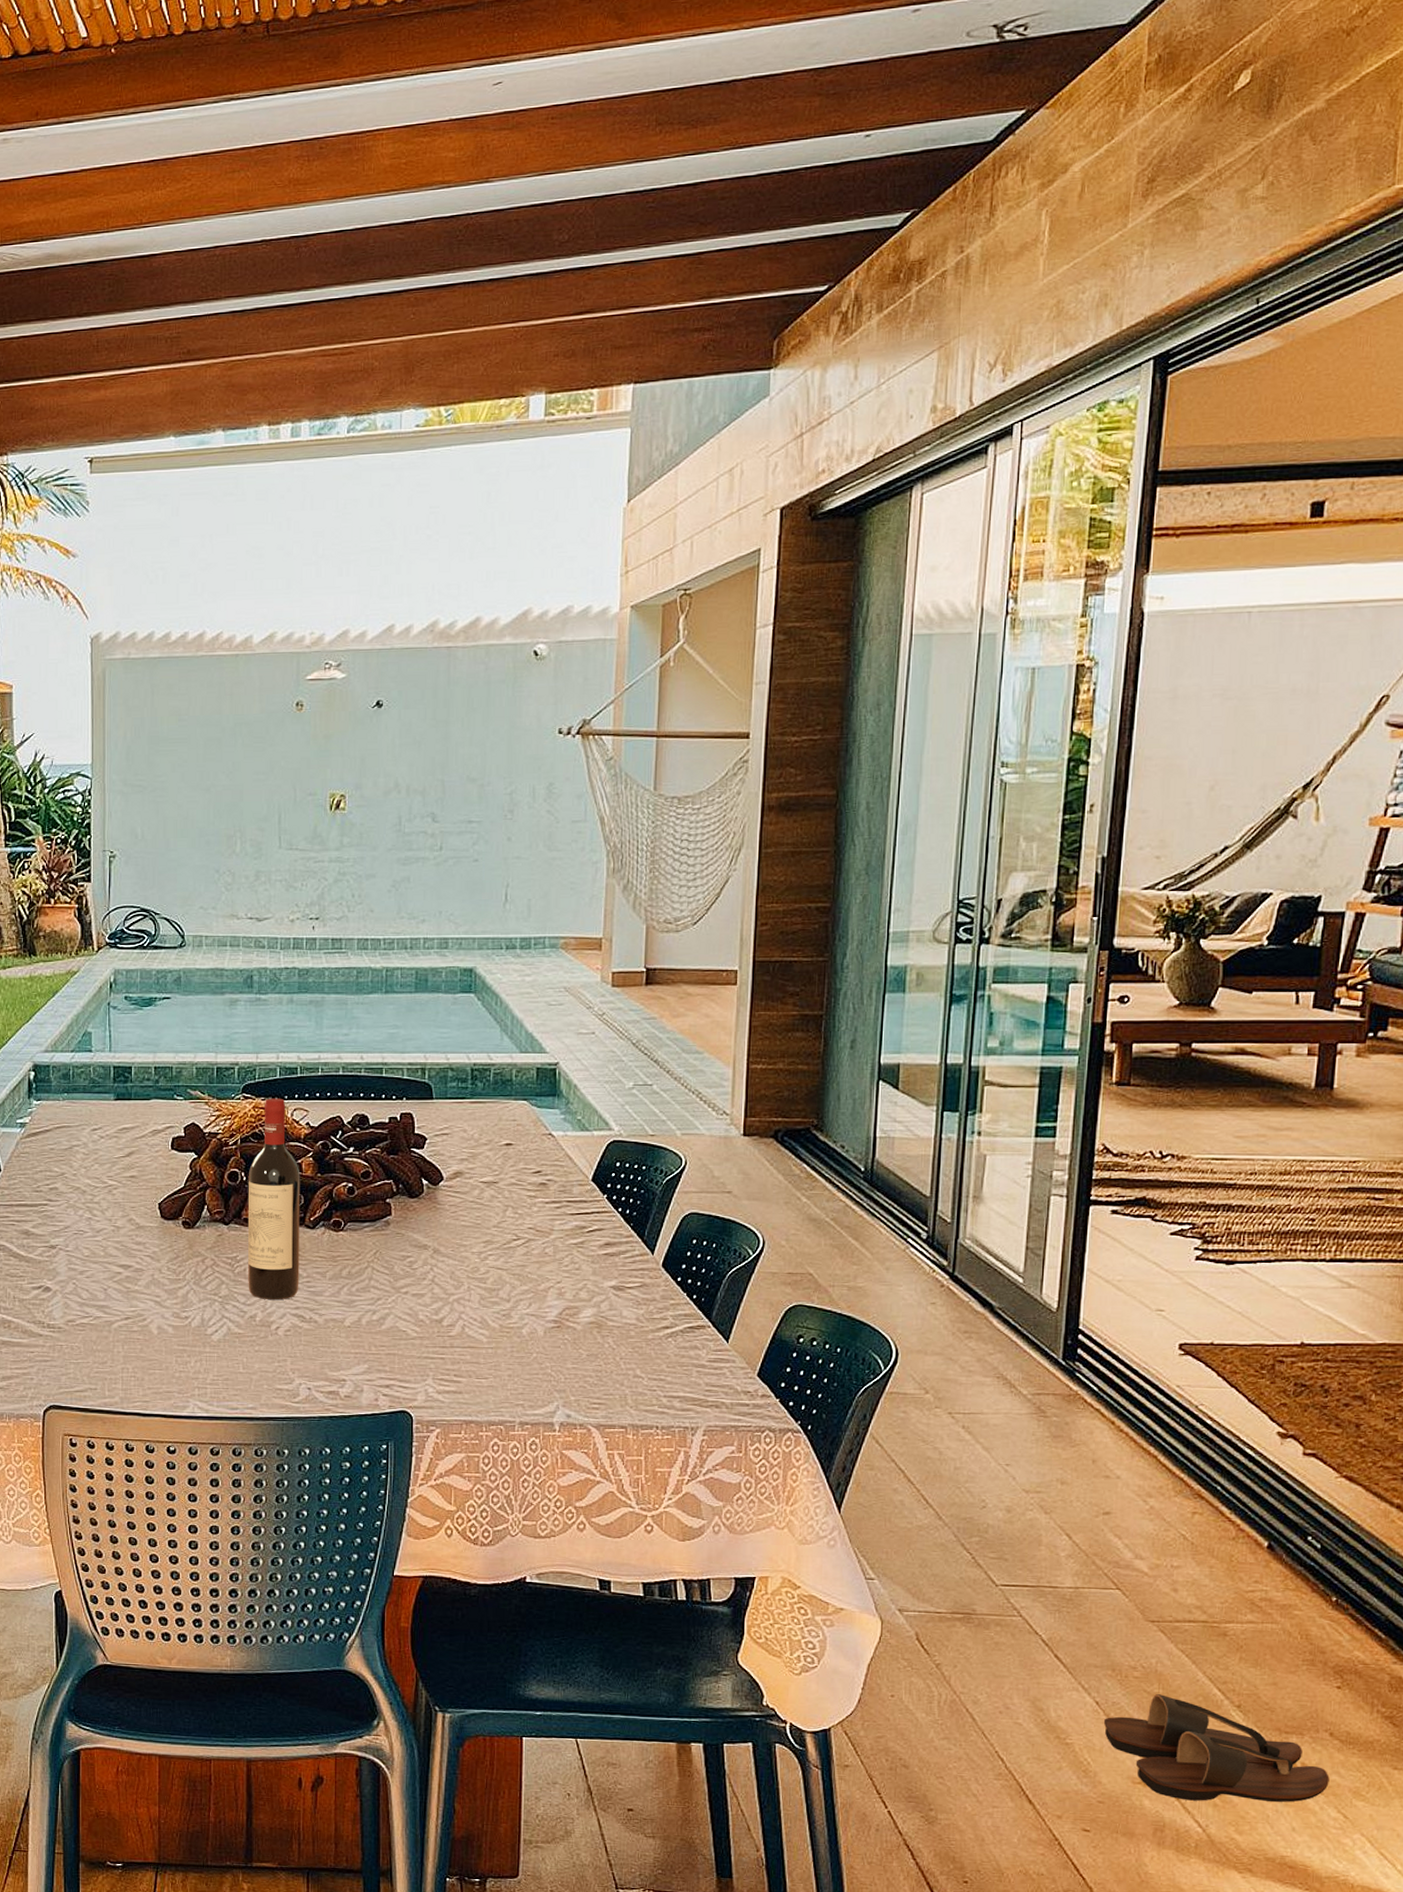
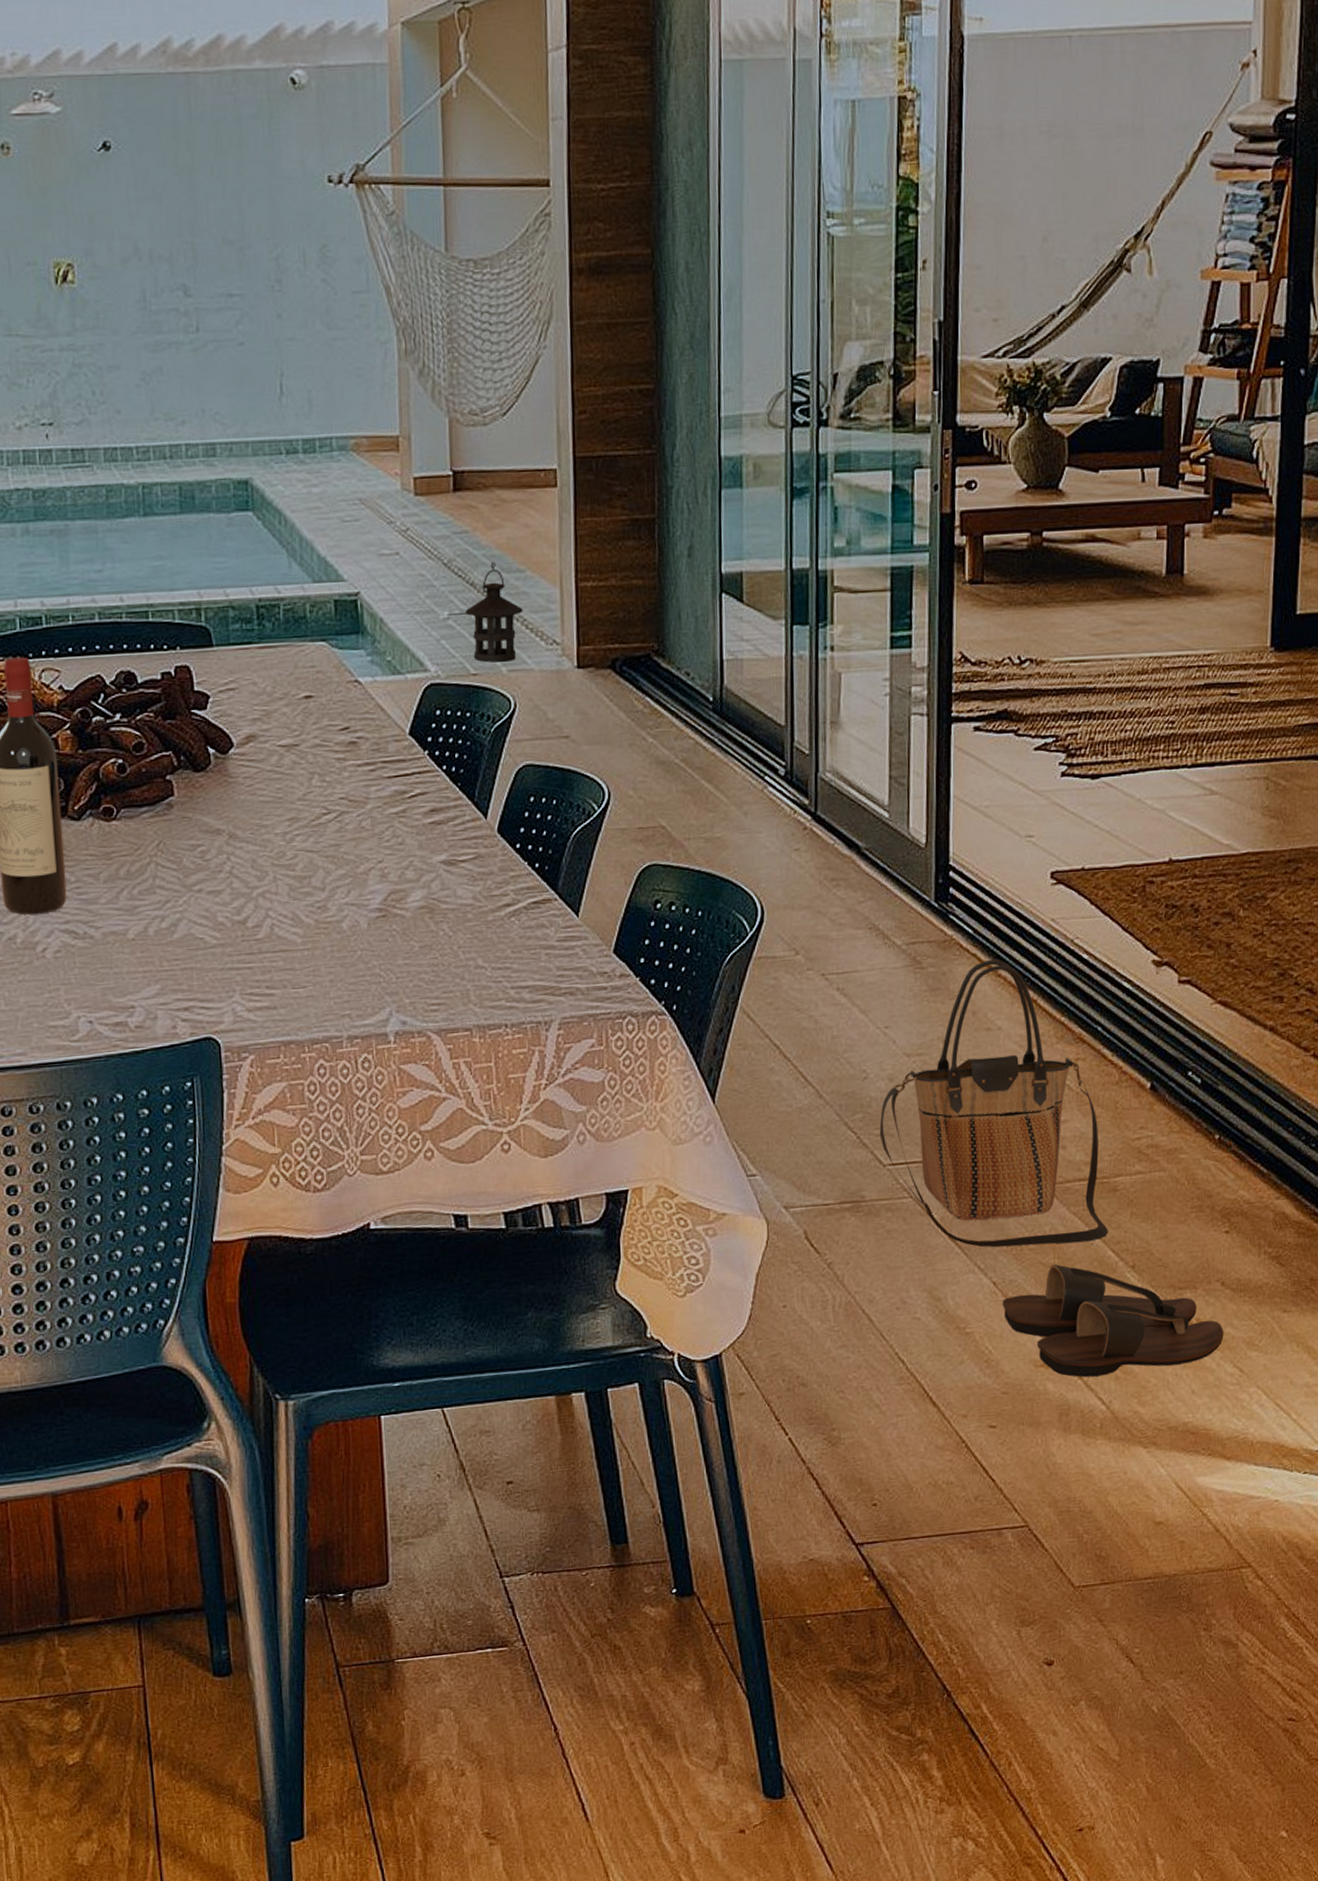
lantern: none [648,1044,699,1126] -> present [465,562,523,663]
tote bag: none [994,1416,1215,1678] -> present [879,960,1108,1248]

